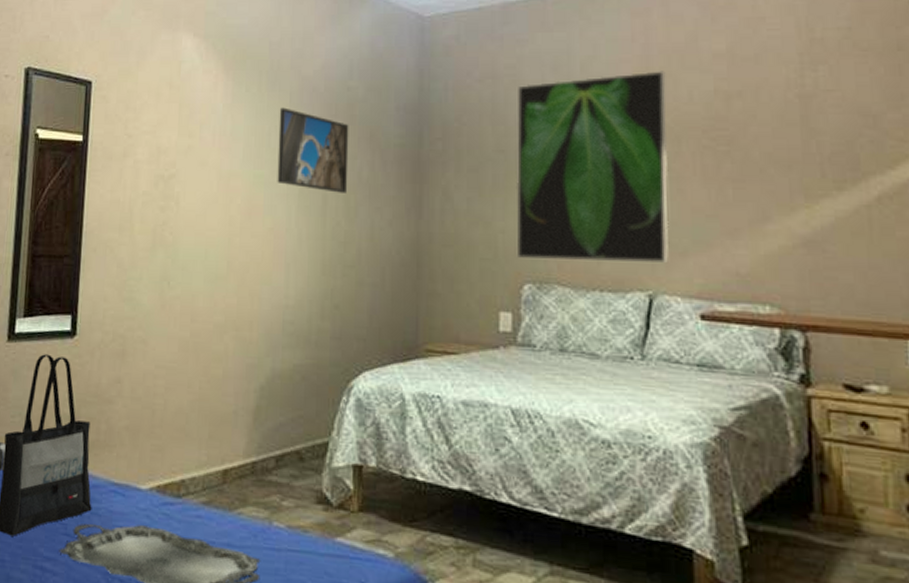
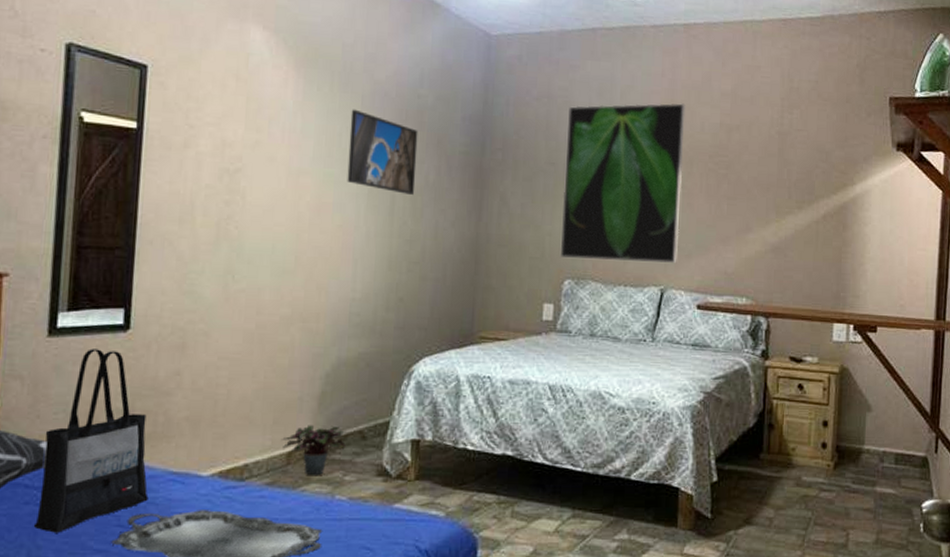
potted plant: none [217,441,283,499] -> present [282,425,346,476]

